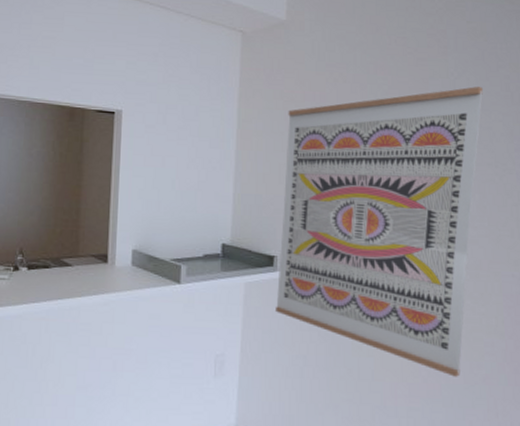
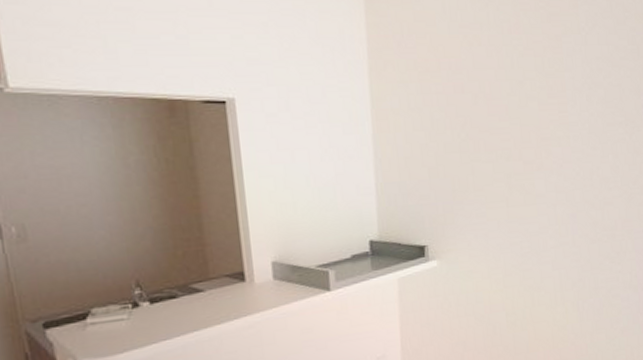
wall art: present [274,87,483,377] -> none [424,42,612,335]

